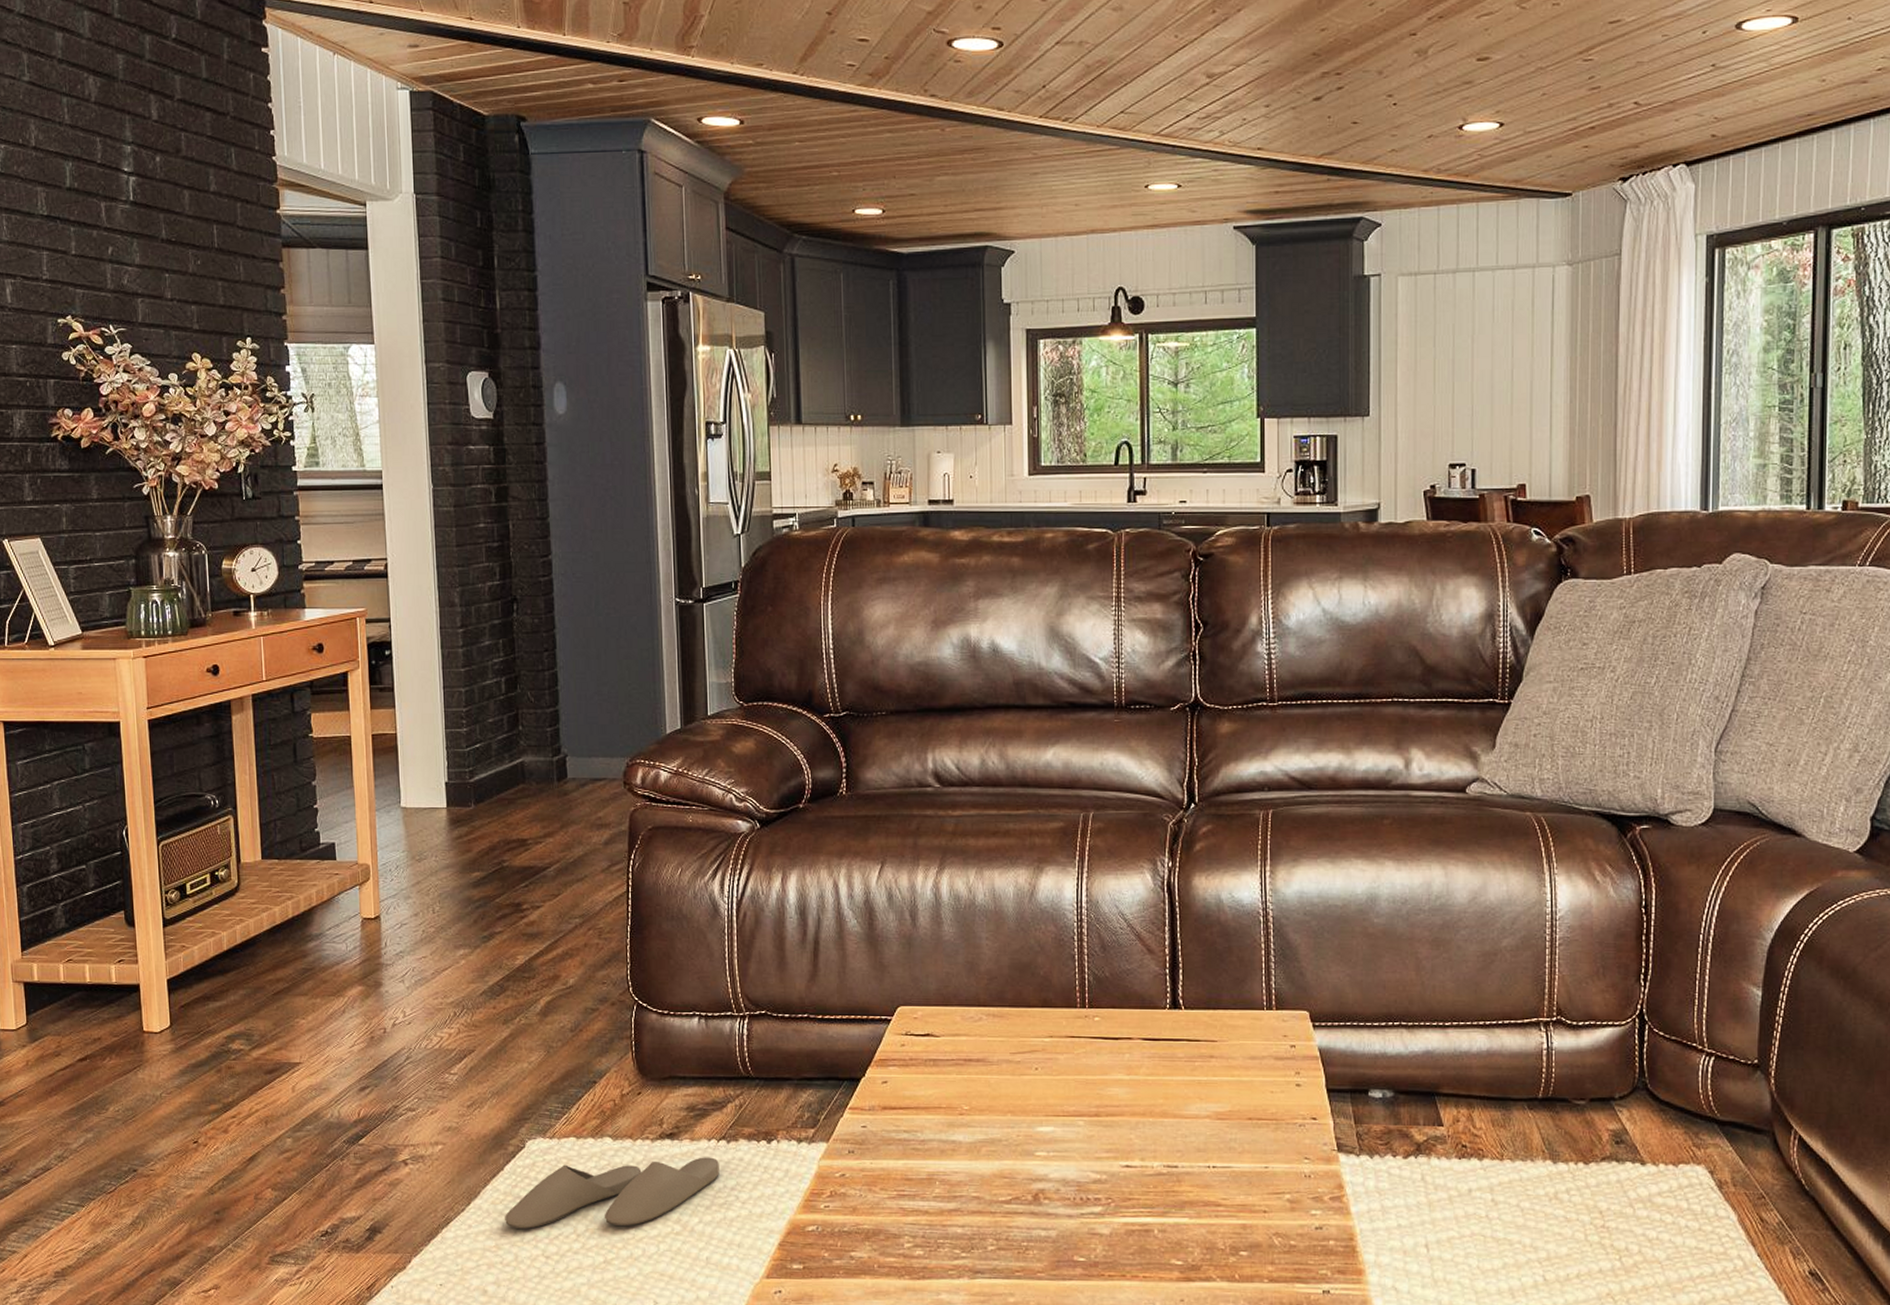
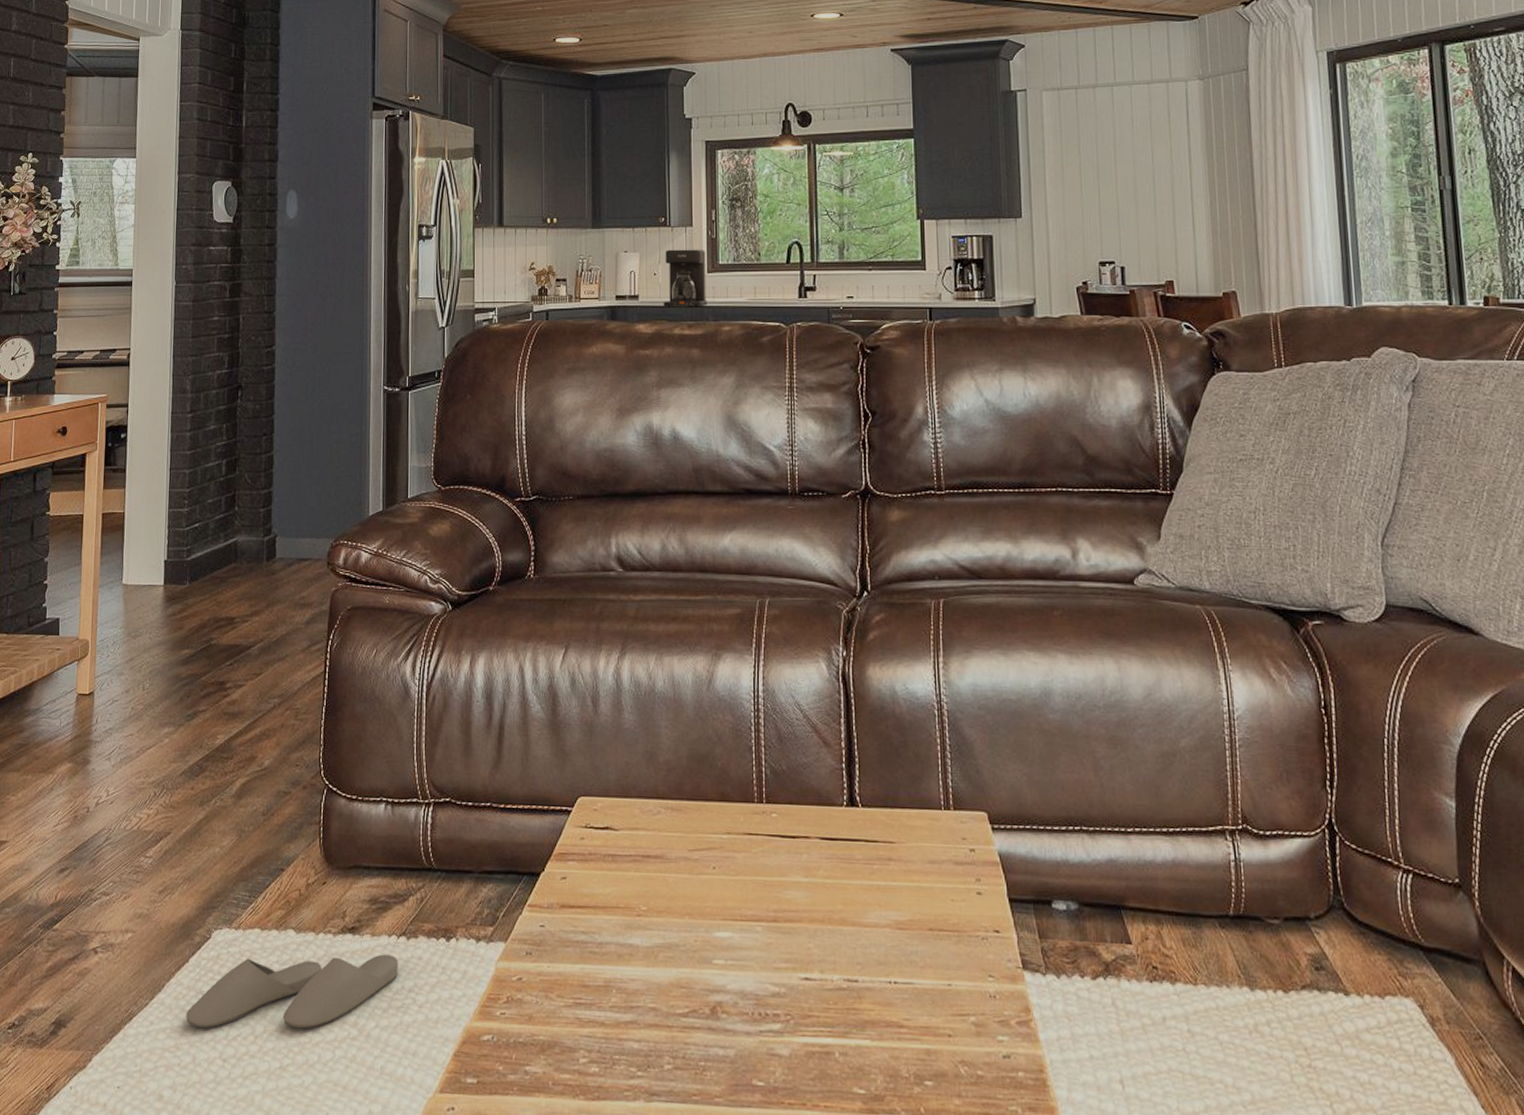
coffee maker: none [980,449,1029,513] -> present [663,249,707,308]

